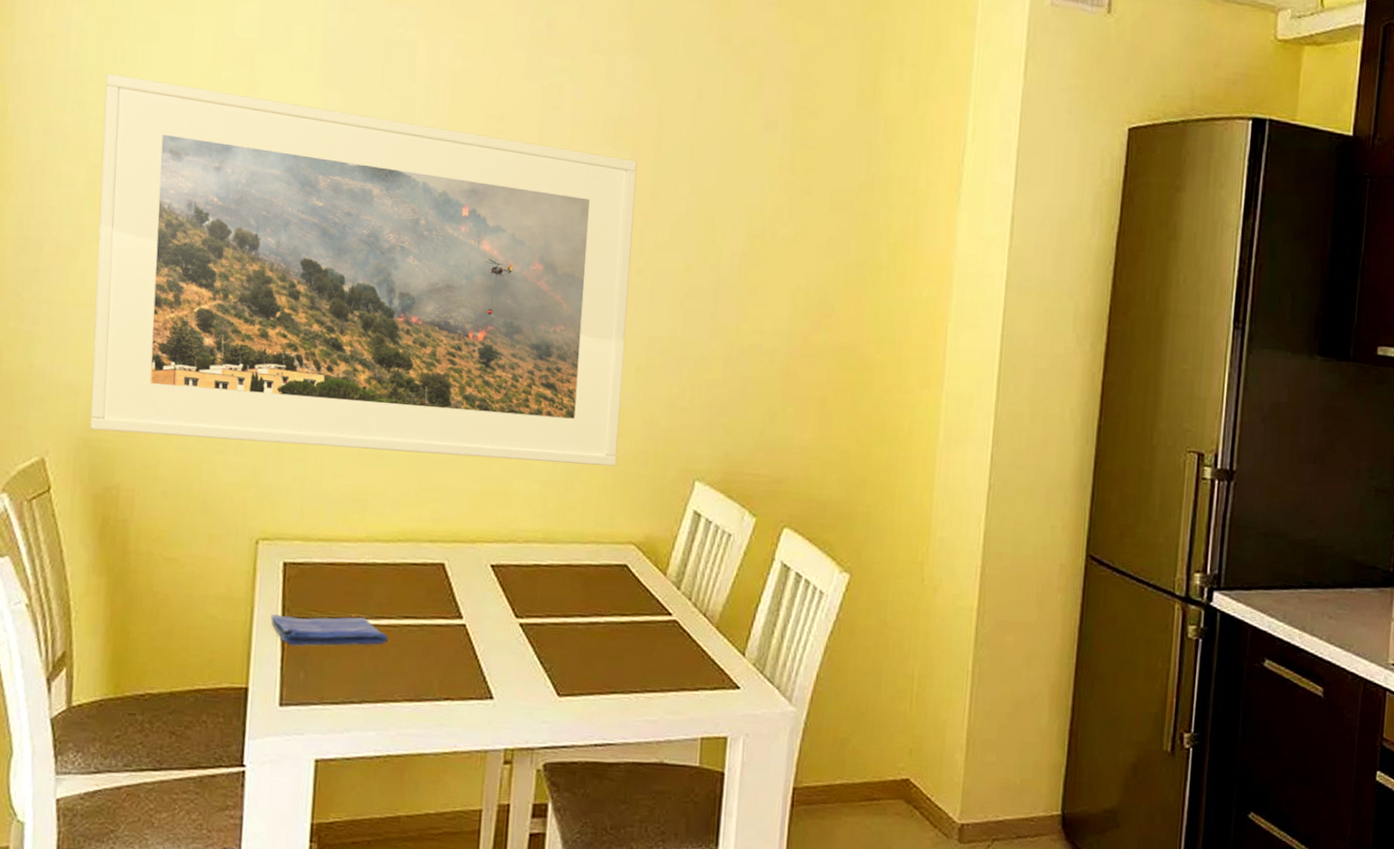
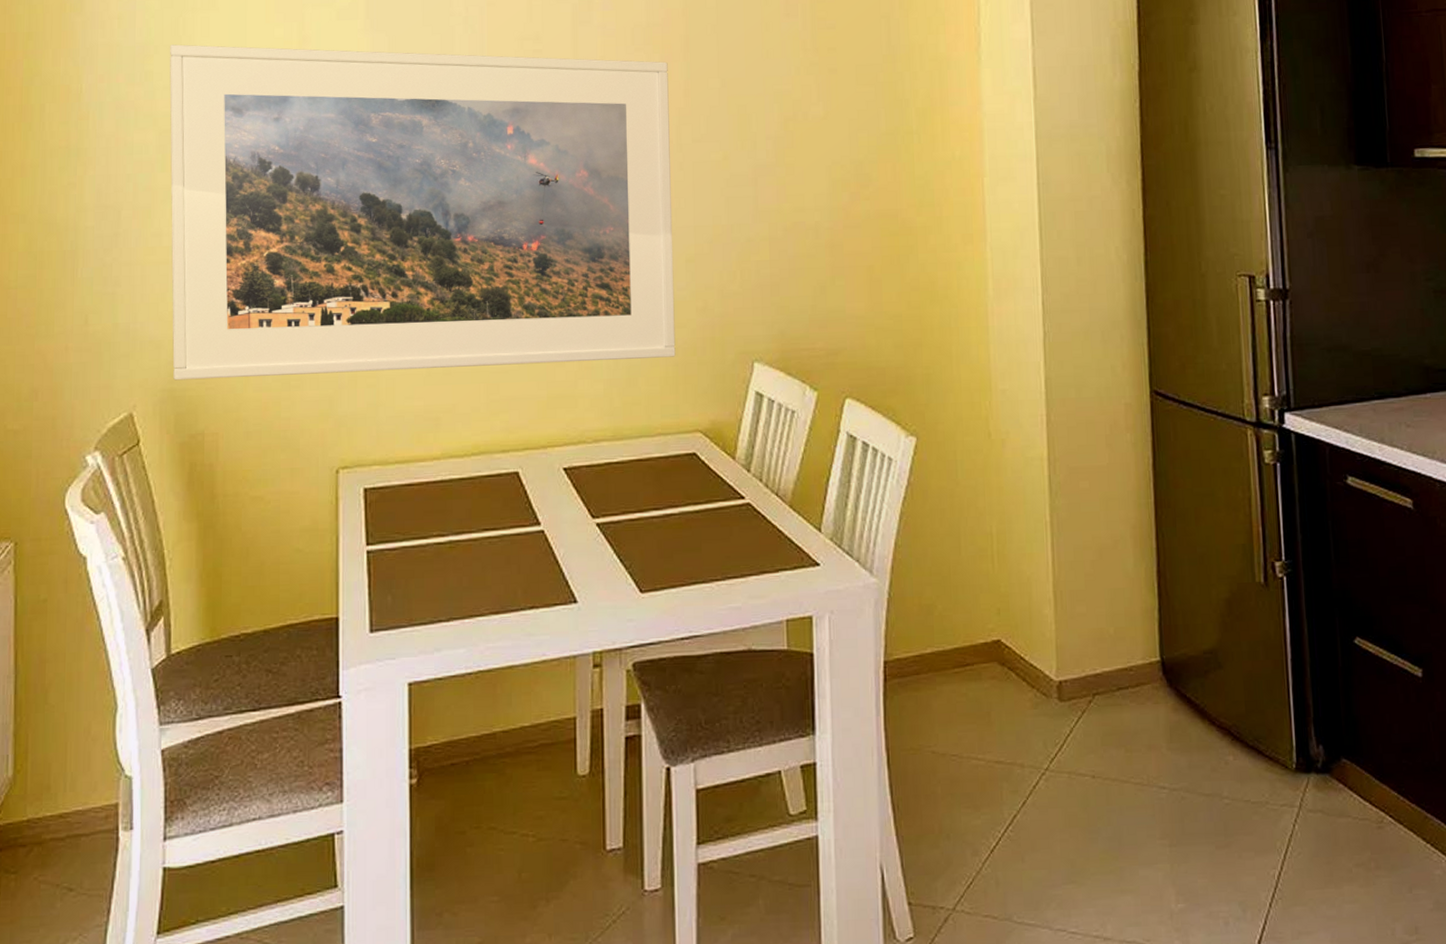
dish towel: present [271,614,388,646] -> none [356,534,470,571]

